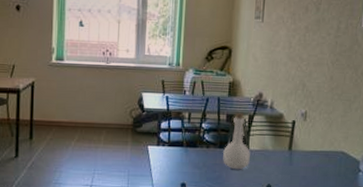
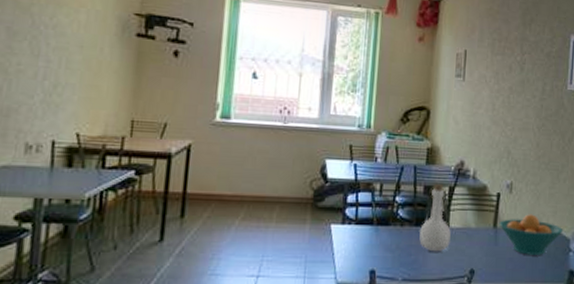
fruit bowl: none [294,139,354,174] -> present [499,214,564,255]

